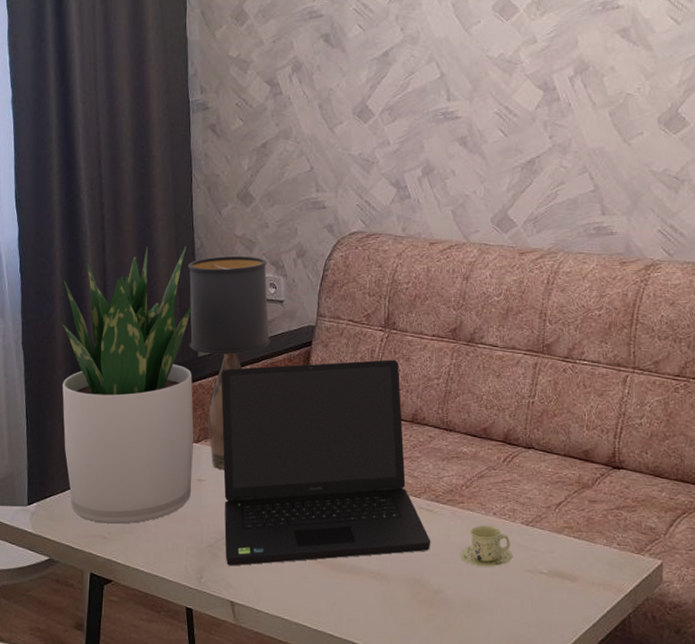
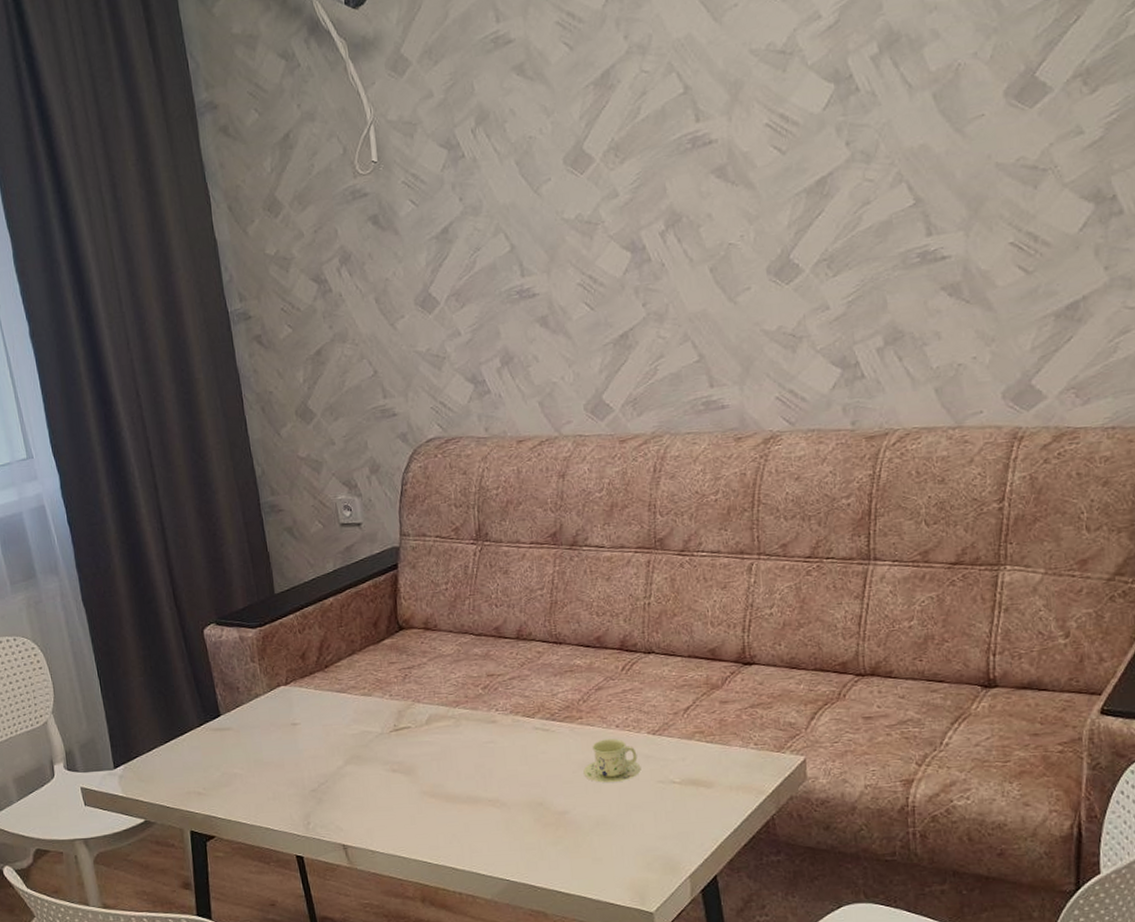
planter: present [62,246,195,524] -> none [117,475,287,779]
table lamp: present [187,255,271,470] -> none [250,478,352,711]
laptop: present [221,359,431,566] -> none [302,574,551,809]

